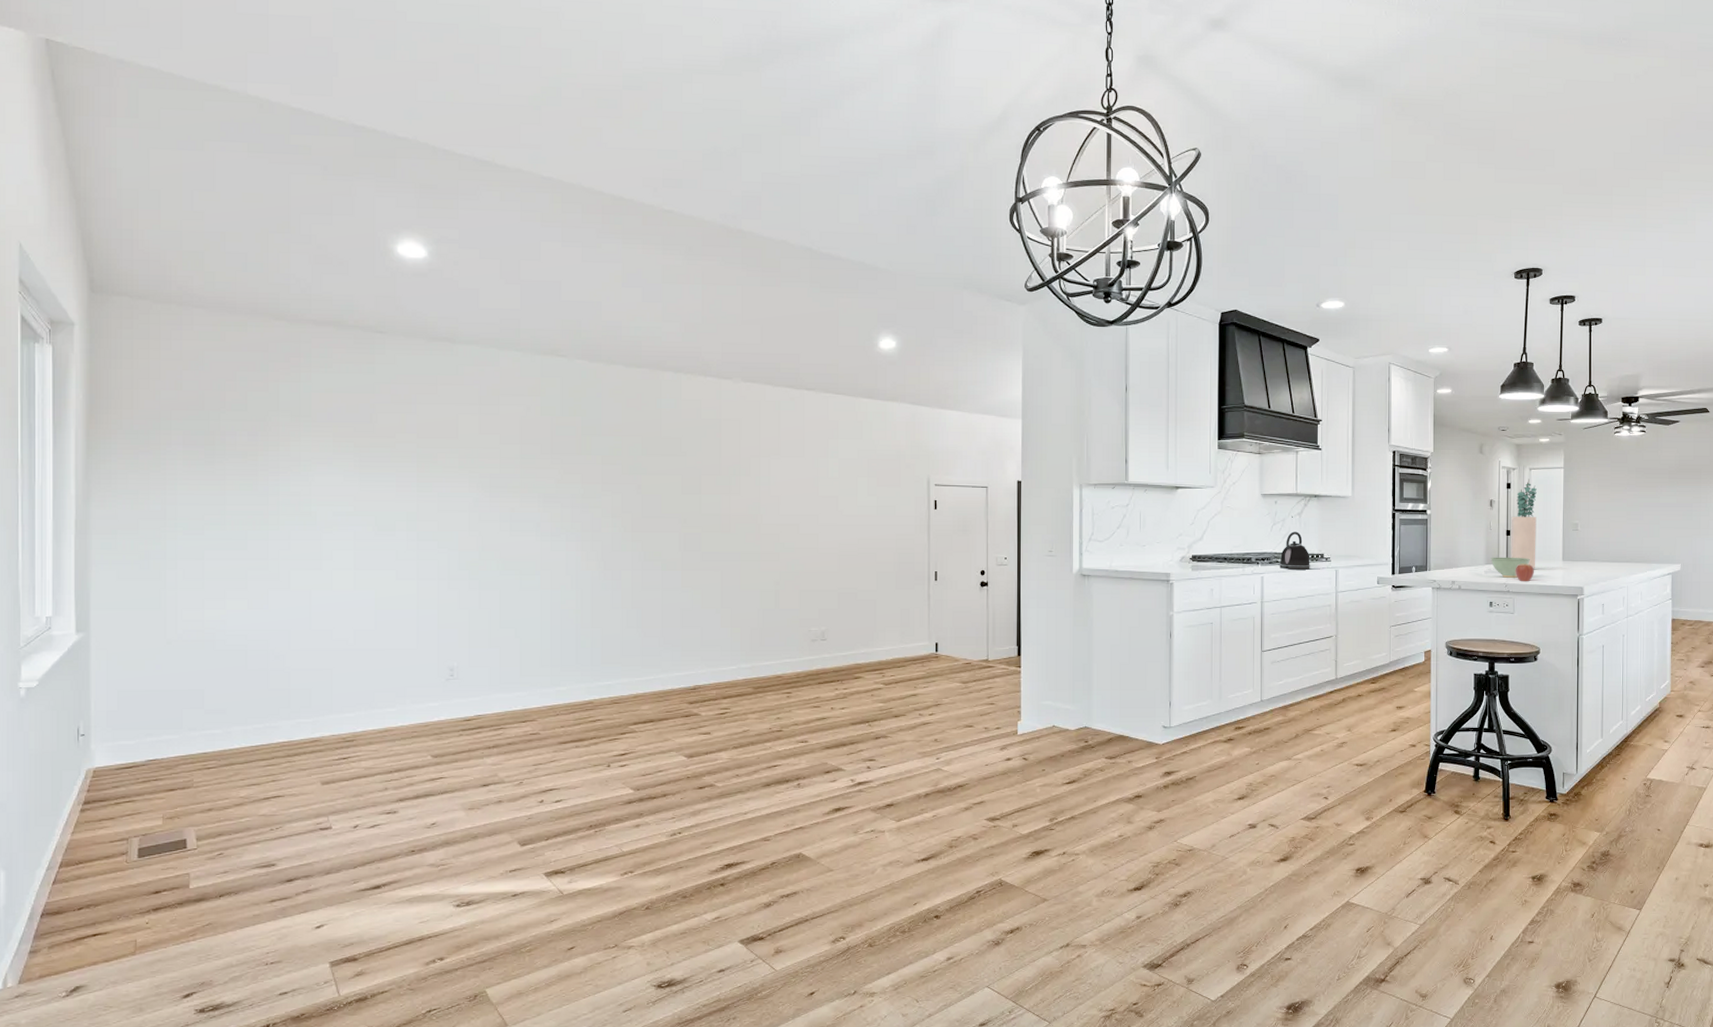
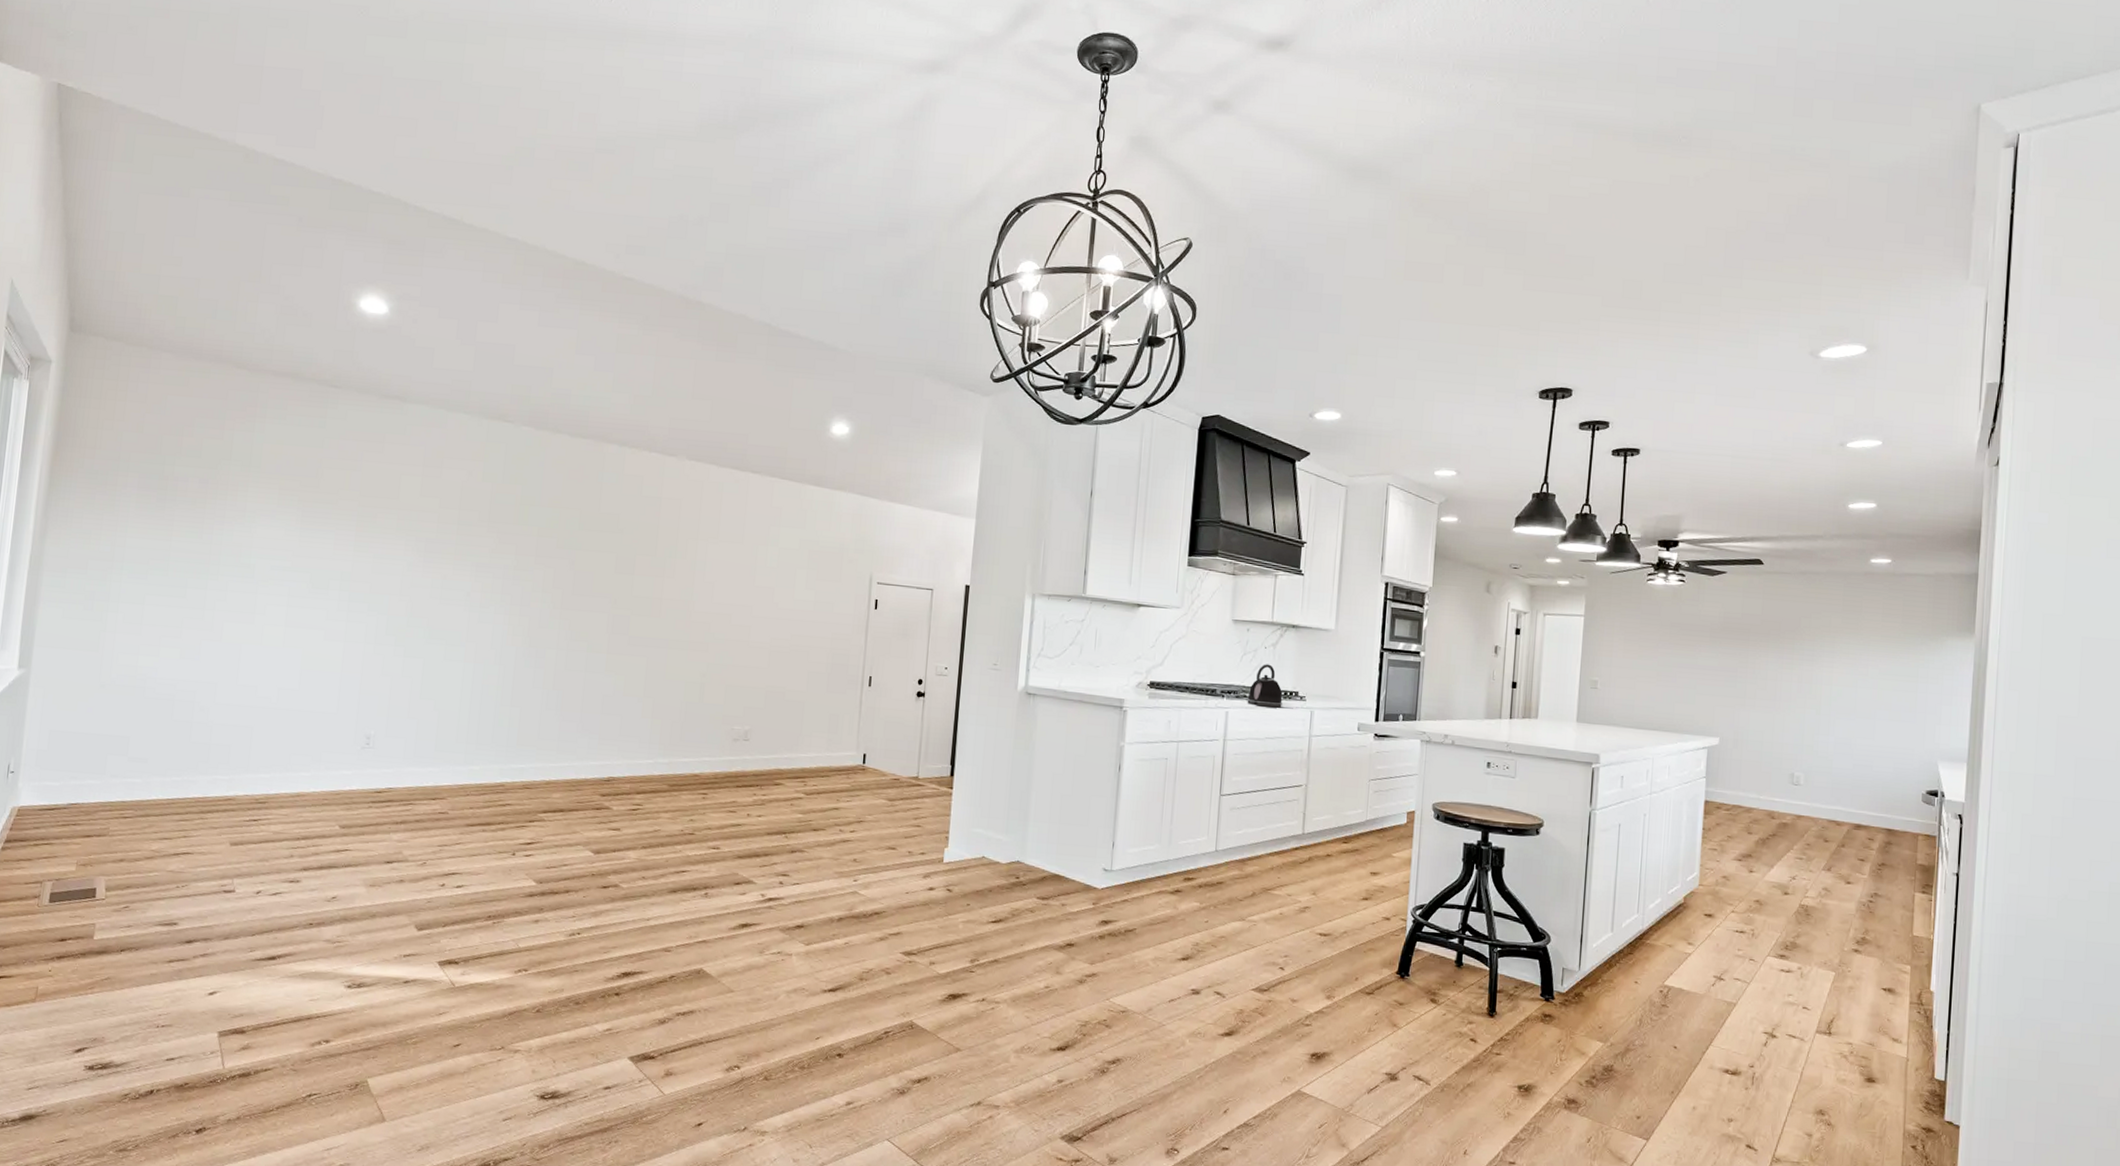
bowl: present [1490,557,1531,578] -> none [1491,711,1539,737]
vase: present [1511,479,1537,569] -> none [1515,625,1551,729]
fruit: present [1515,562,1535,582] -> none [1519,720,1543,743]

